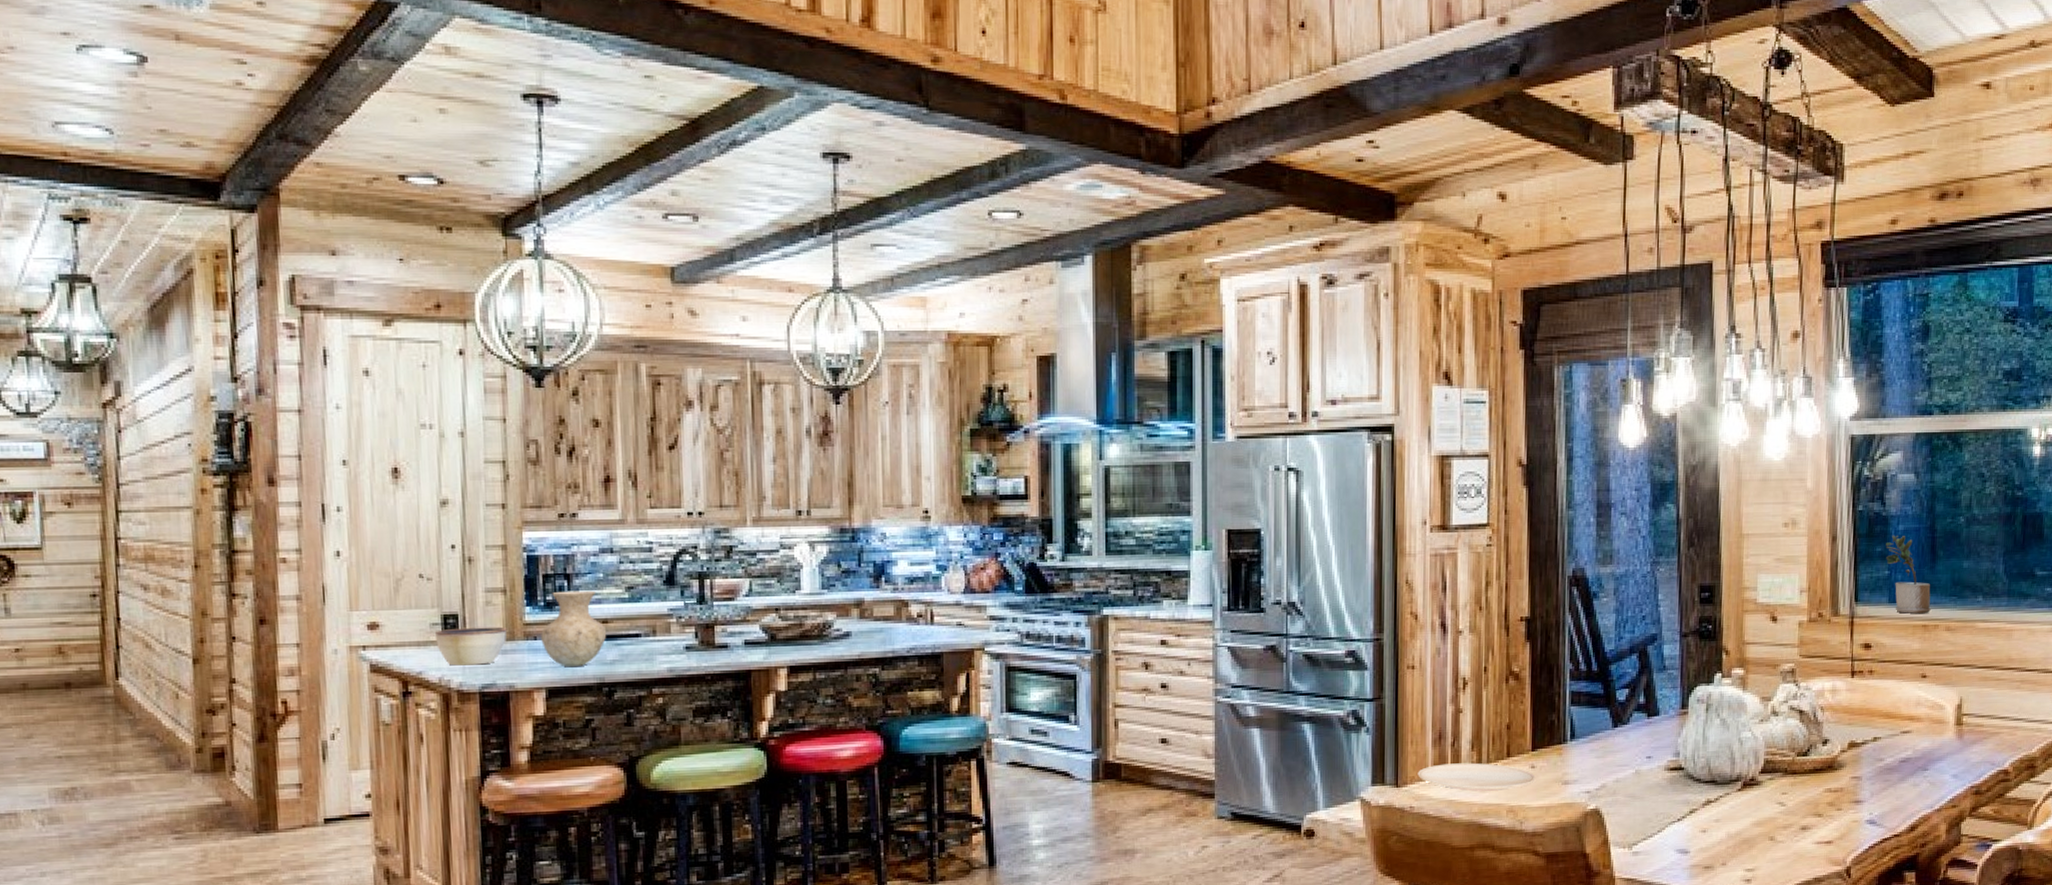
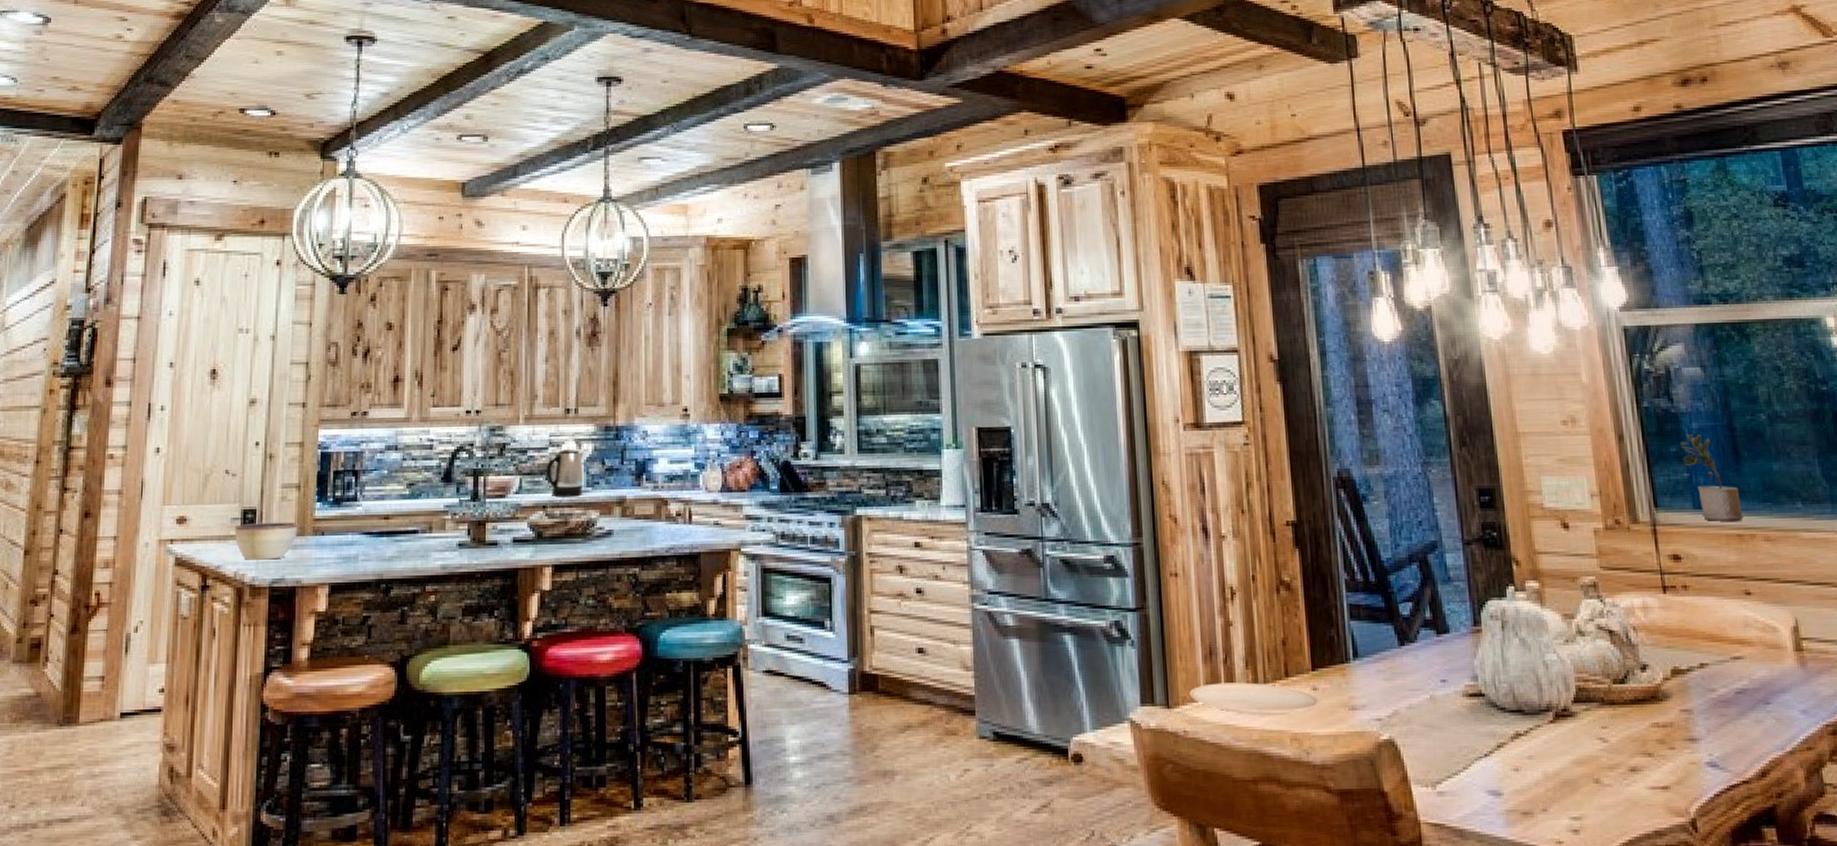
vase: present [541,590,607,668] -> none [328,487,388,563]
kettle: none [777,552,818,600] -> present [545,449,583,497]

